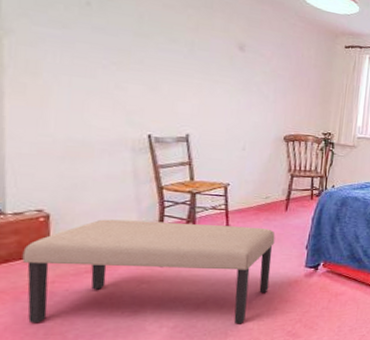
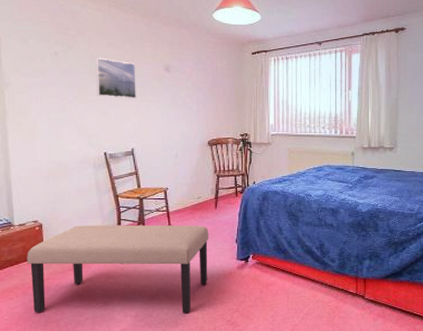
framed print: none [144,18,201,76] -> present [96,57,136,98]

